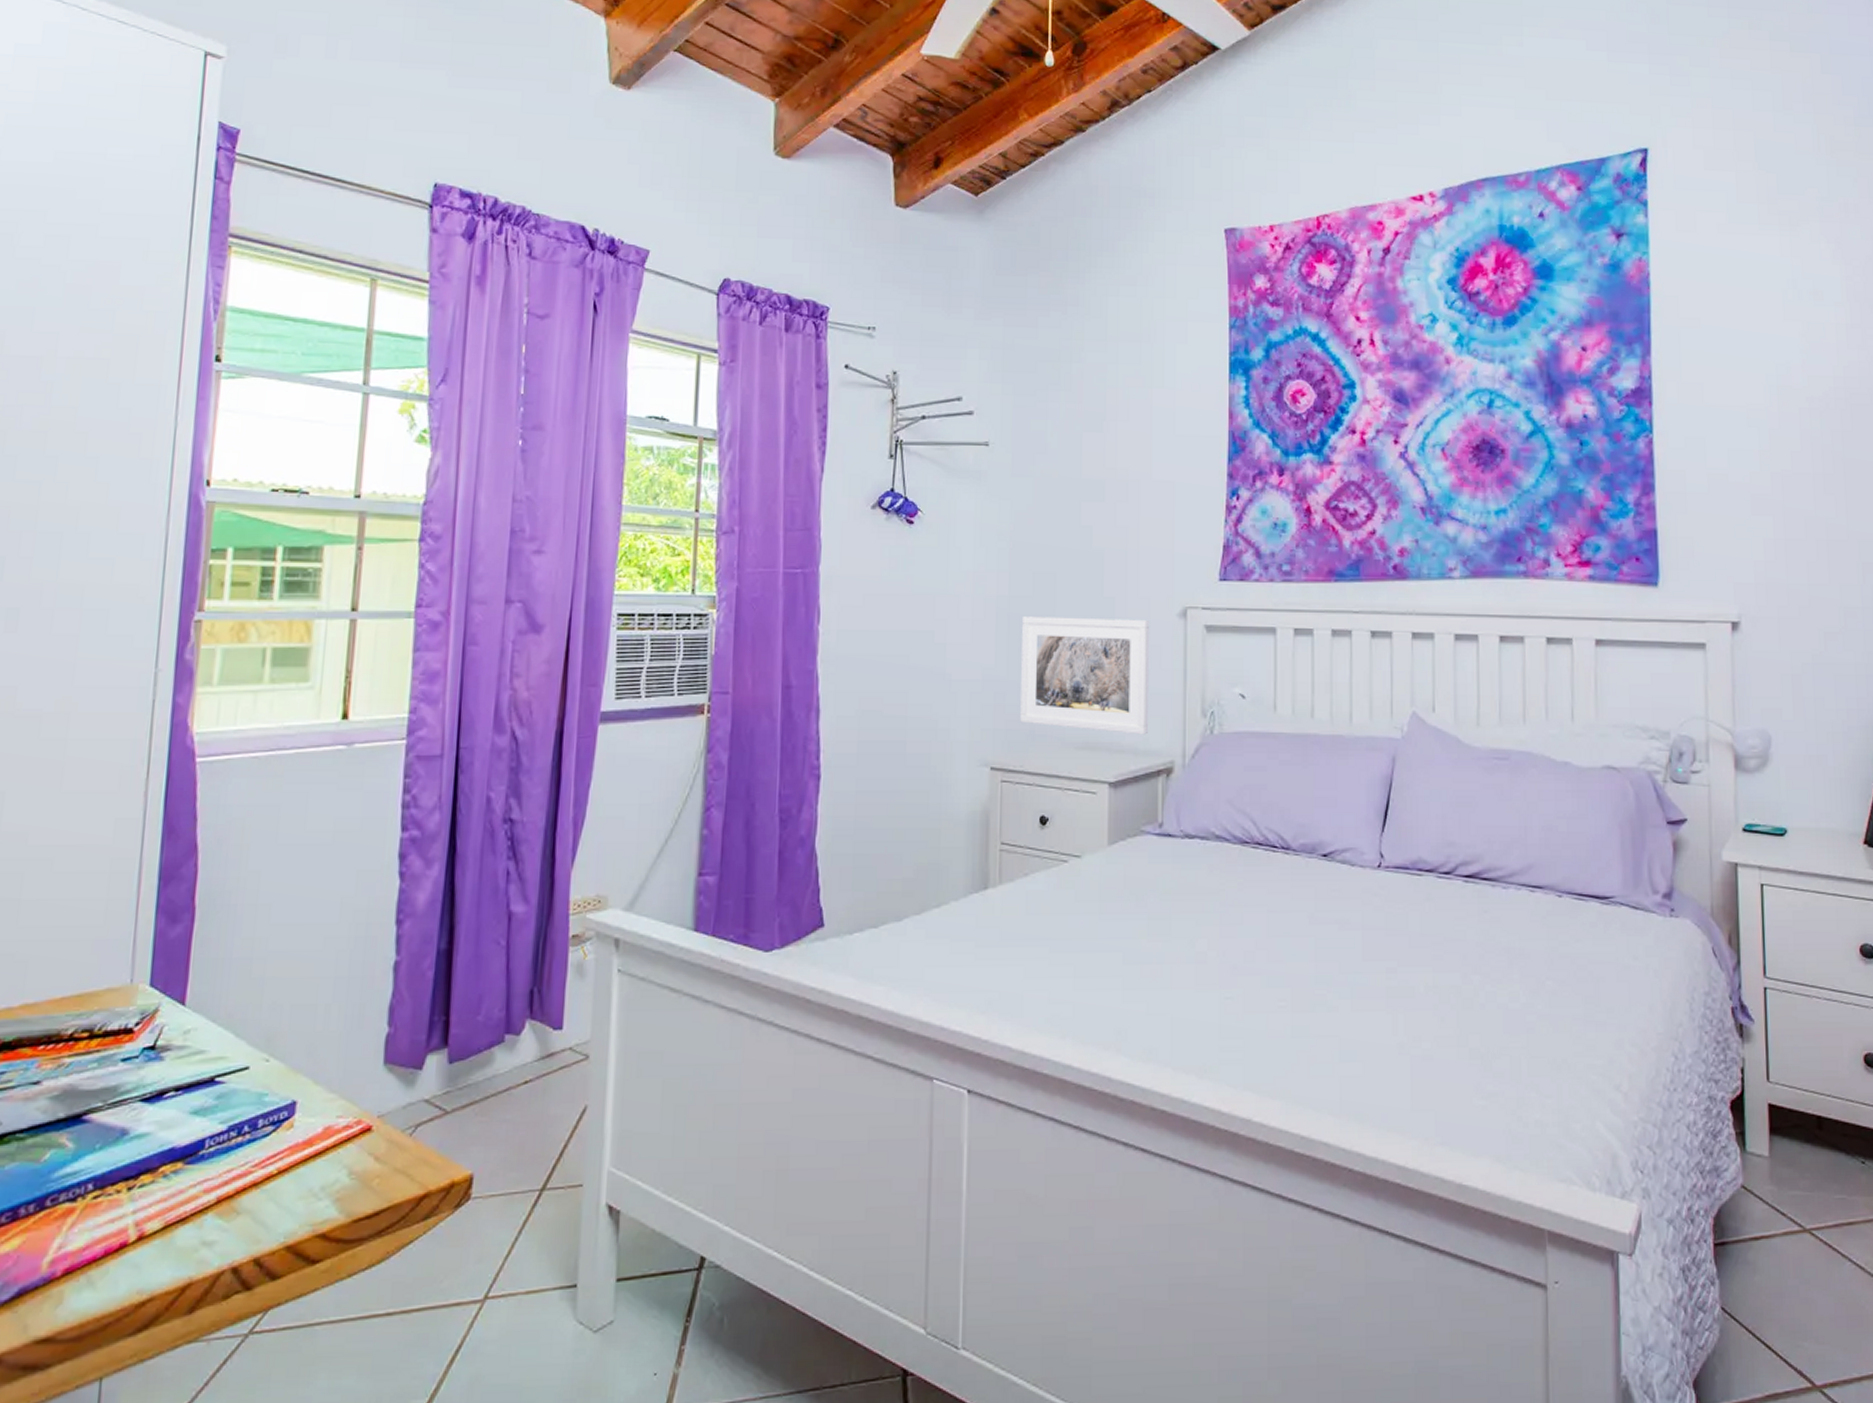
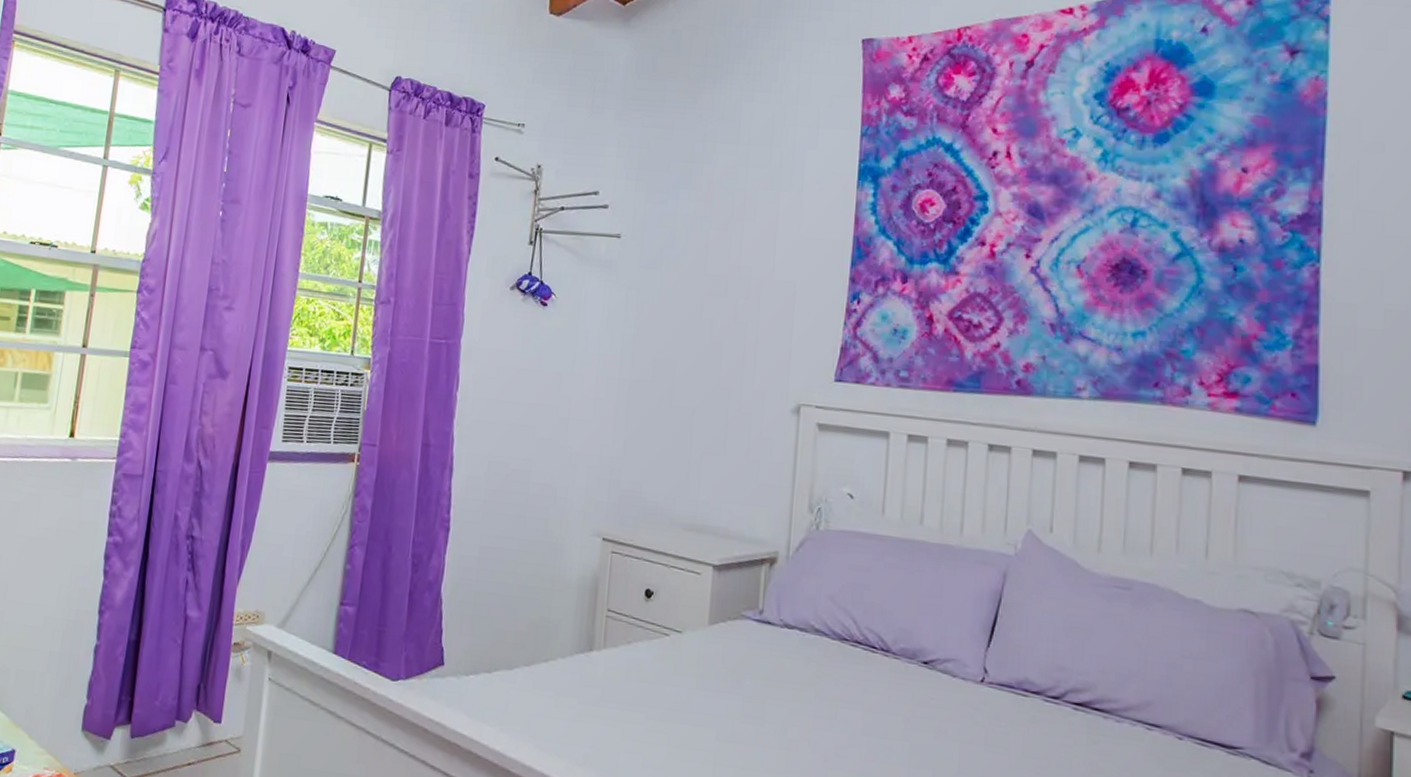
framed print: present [1020,616,1150,735] -> none [633,400,764,524]

